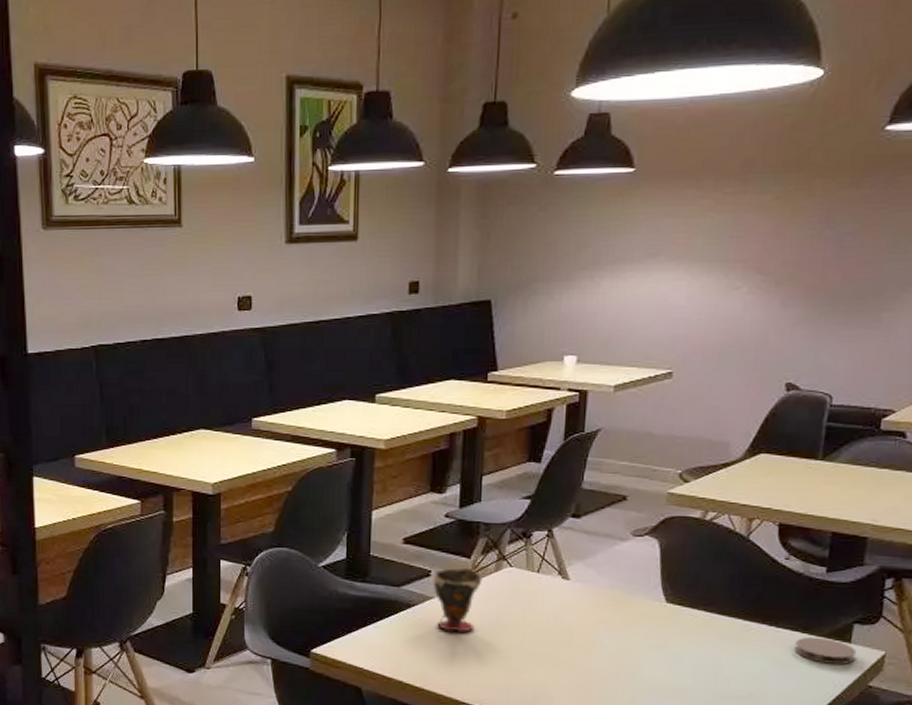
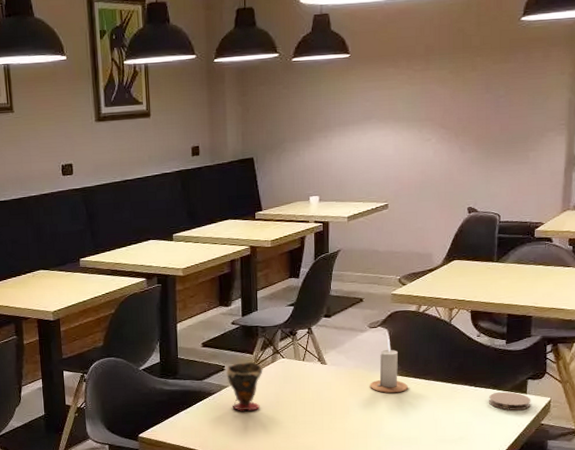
candle: none [627,553,681,626] -> present [370,339,408,394]

